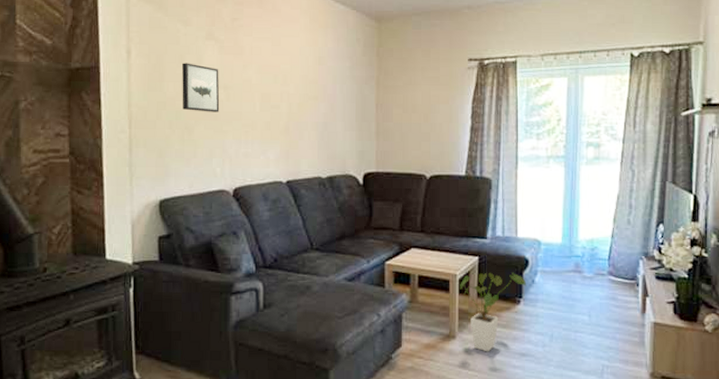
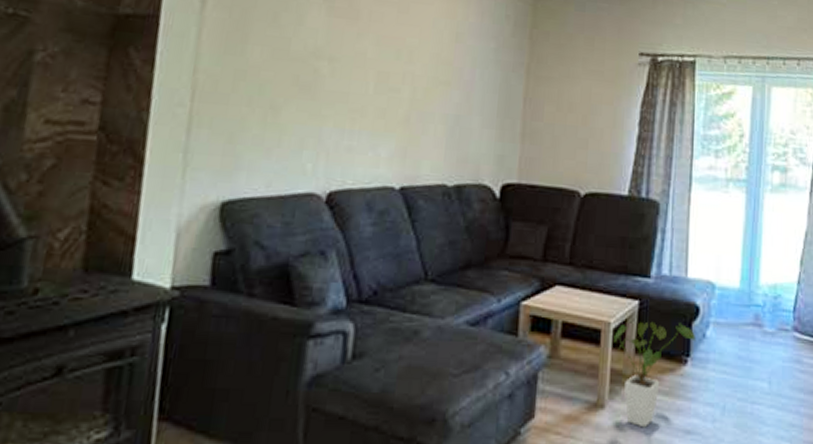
wall art: present [182,63,220,112] -> none [269,22,325,91]

